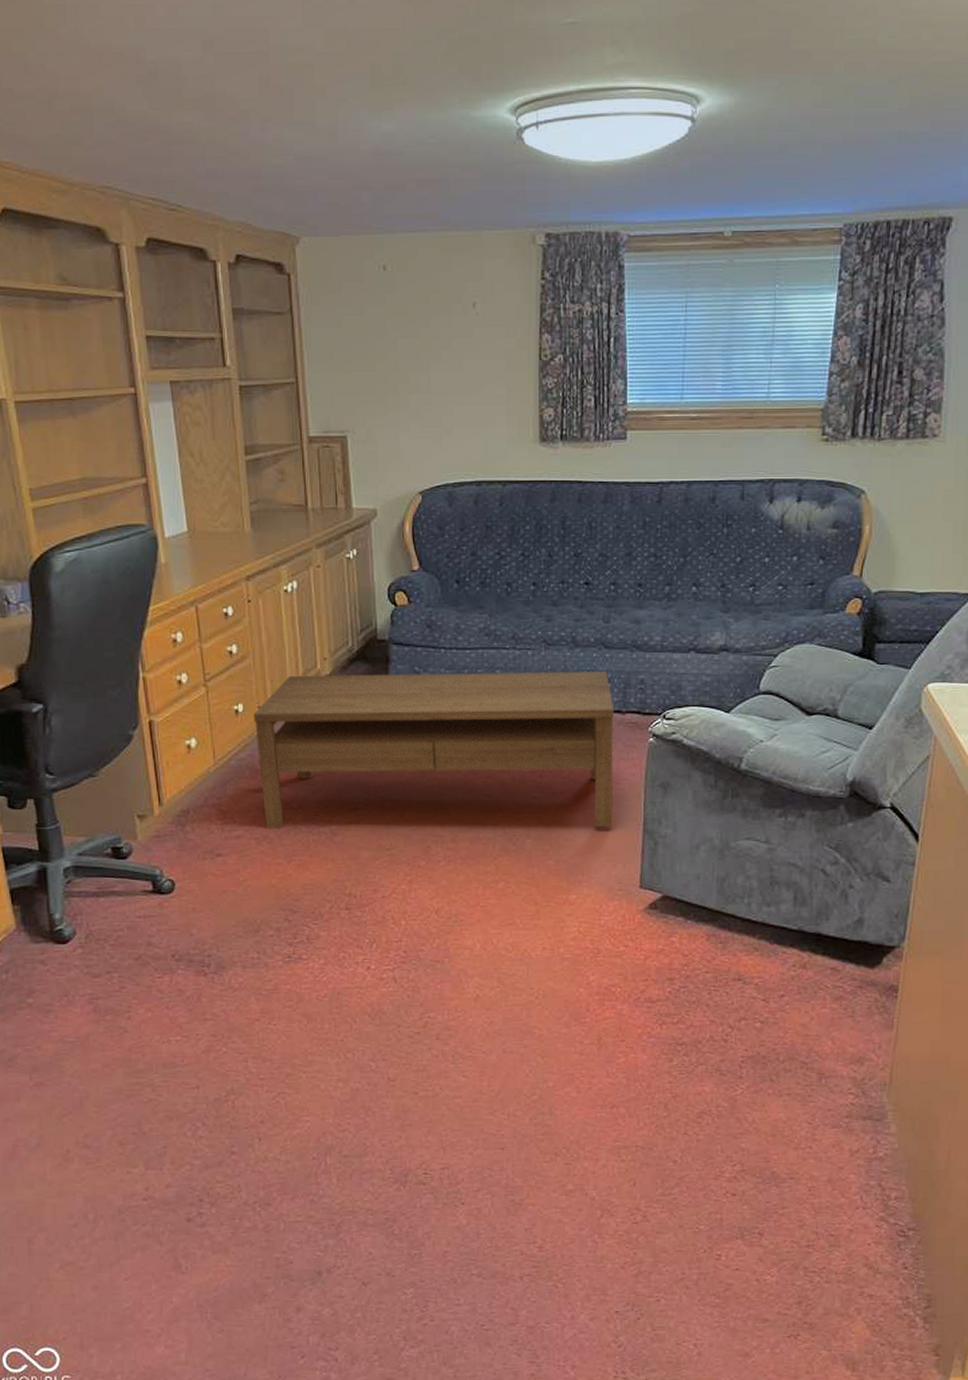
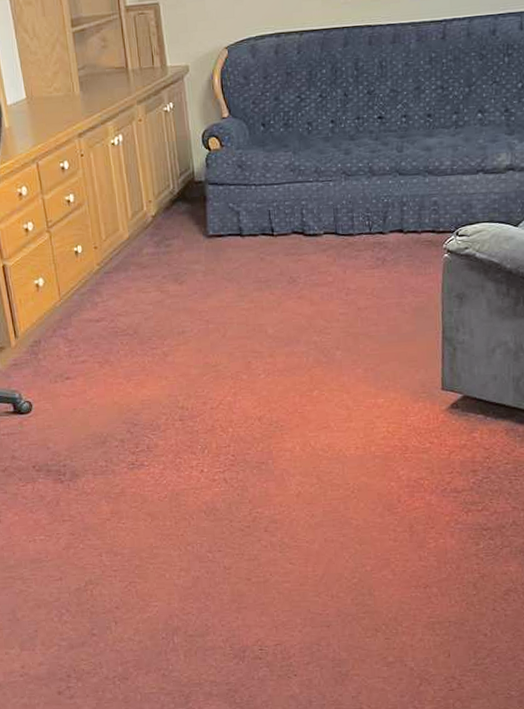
coffee table: present [253,672,615,829] -> none [91,196,414,353]

